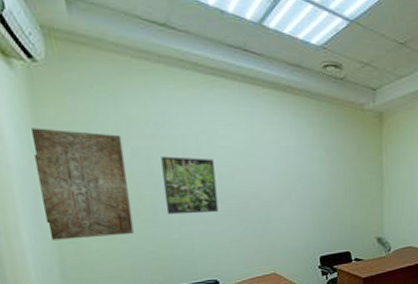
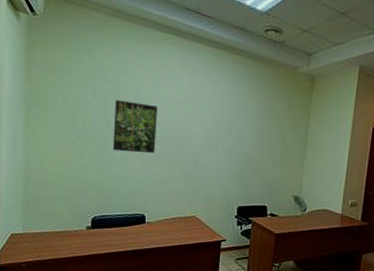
wall art: present [31,128,134,240] -> none [21,67,88,164]

